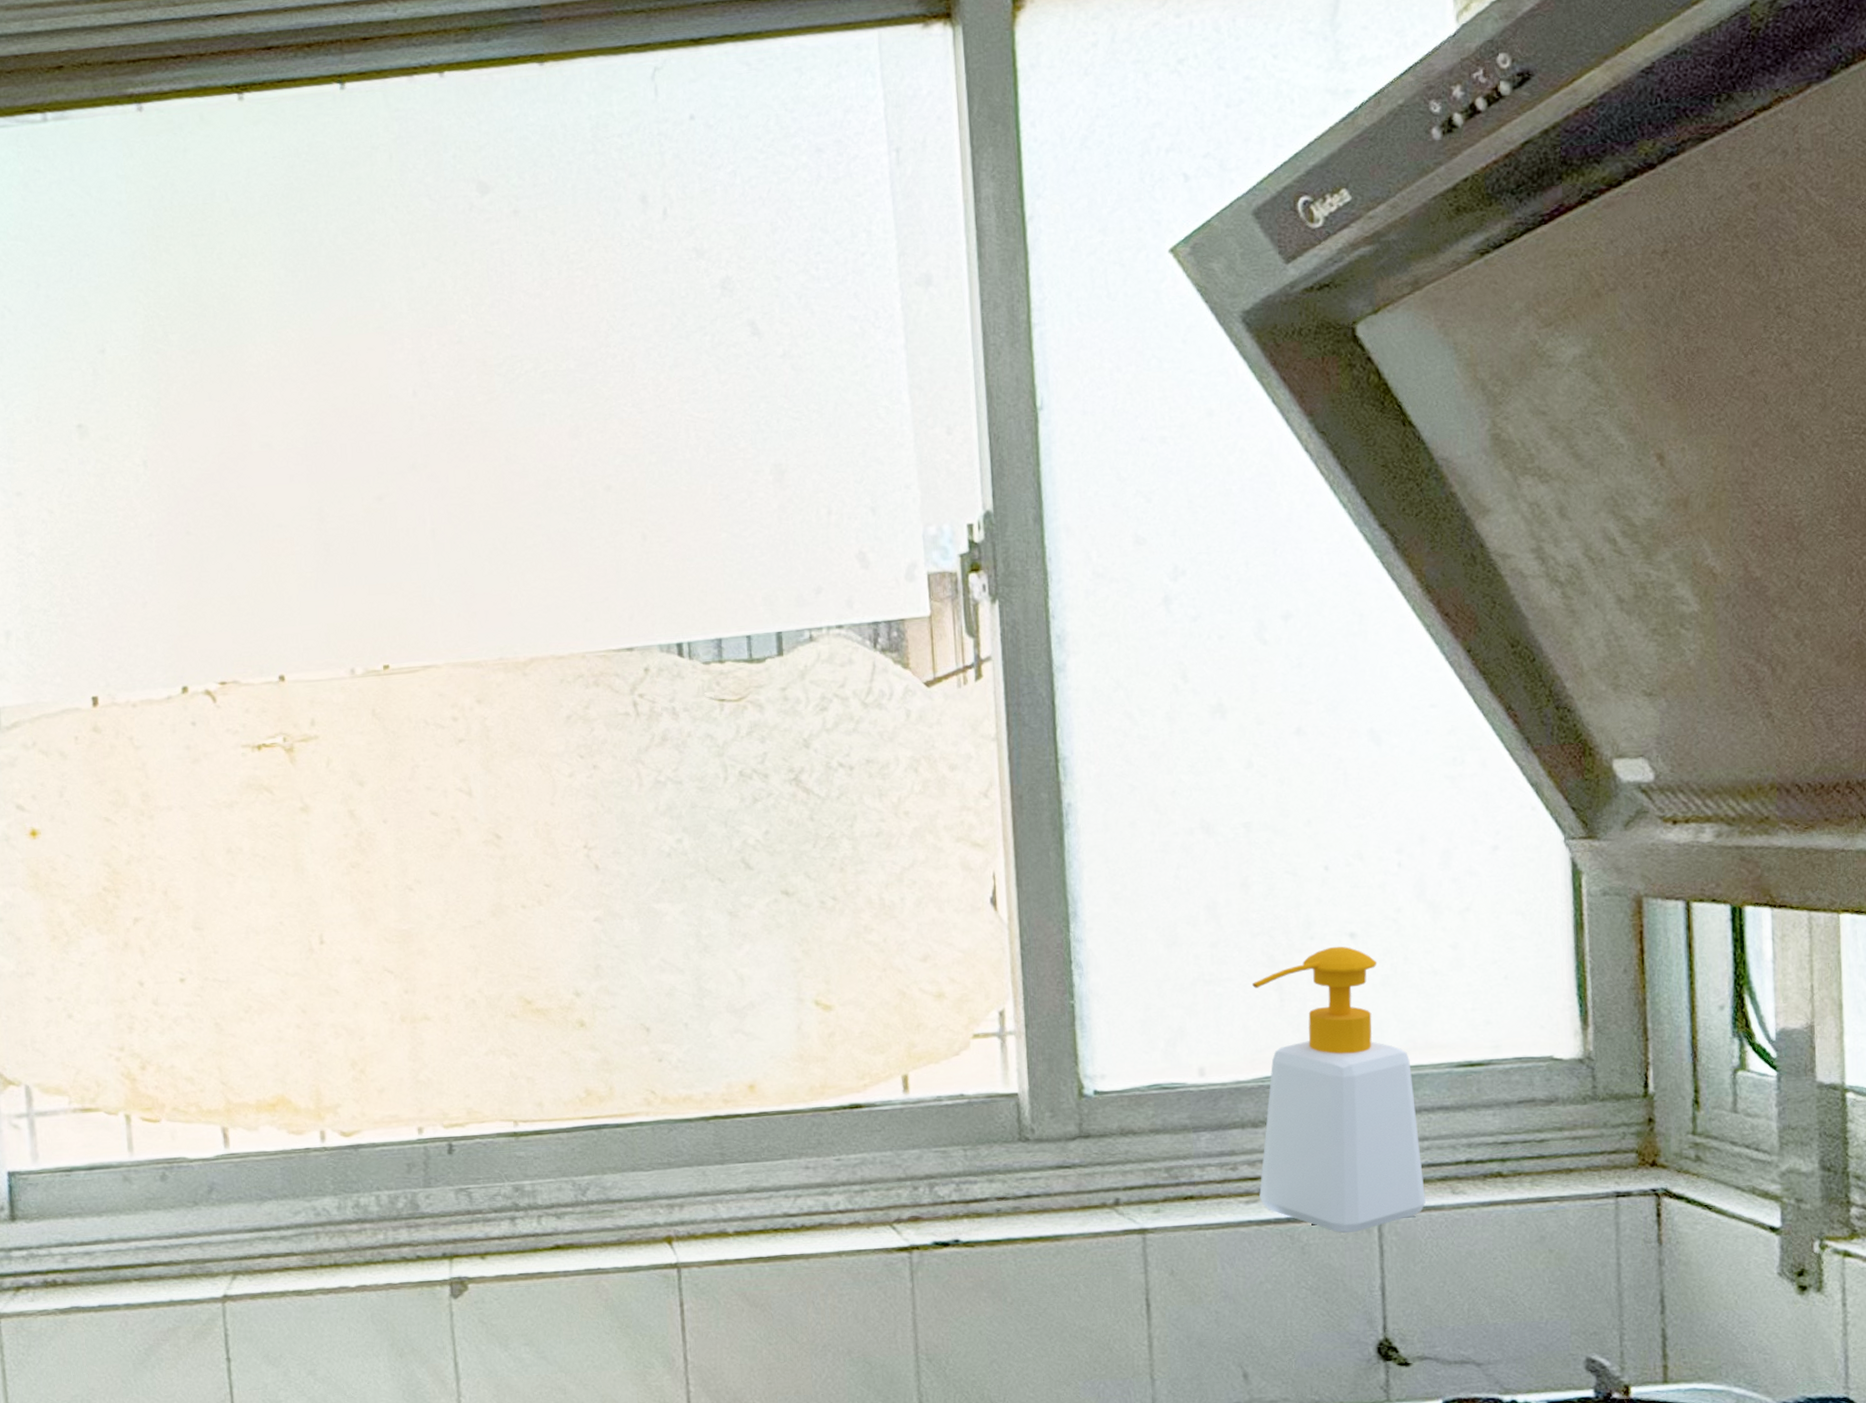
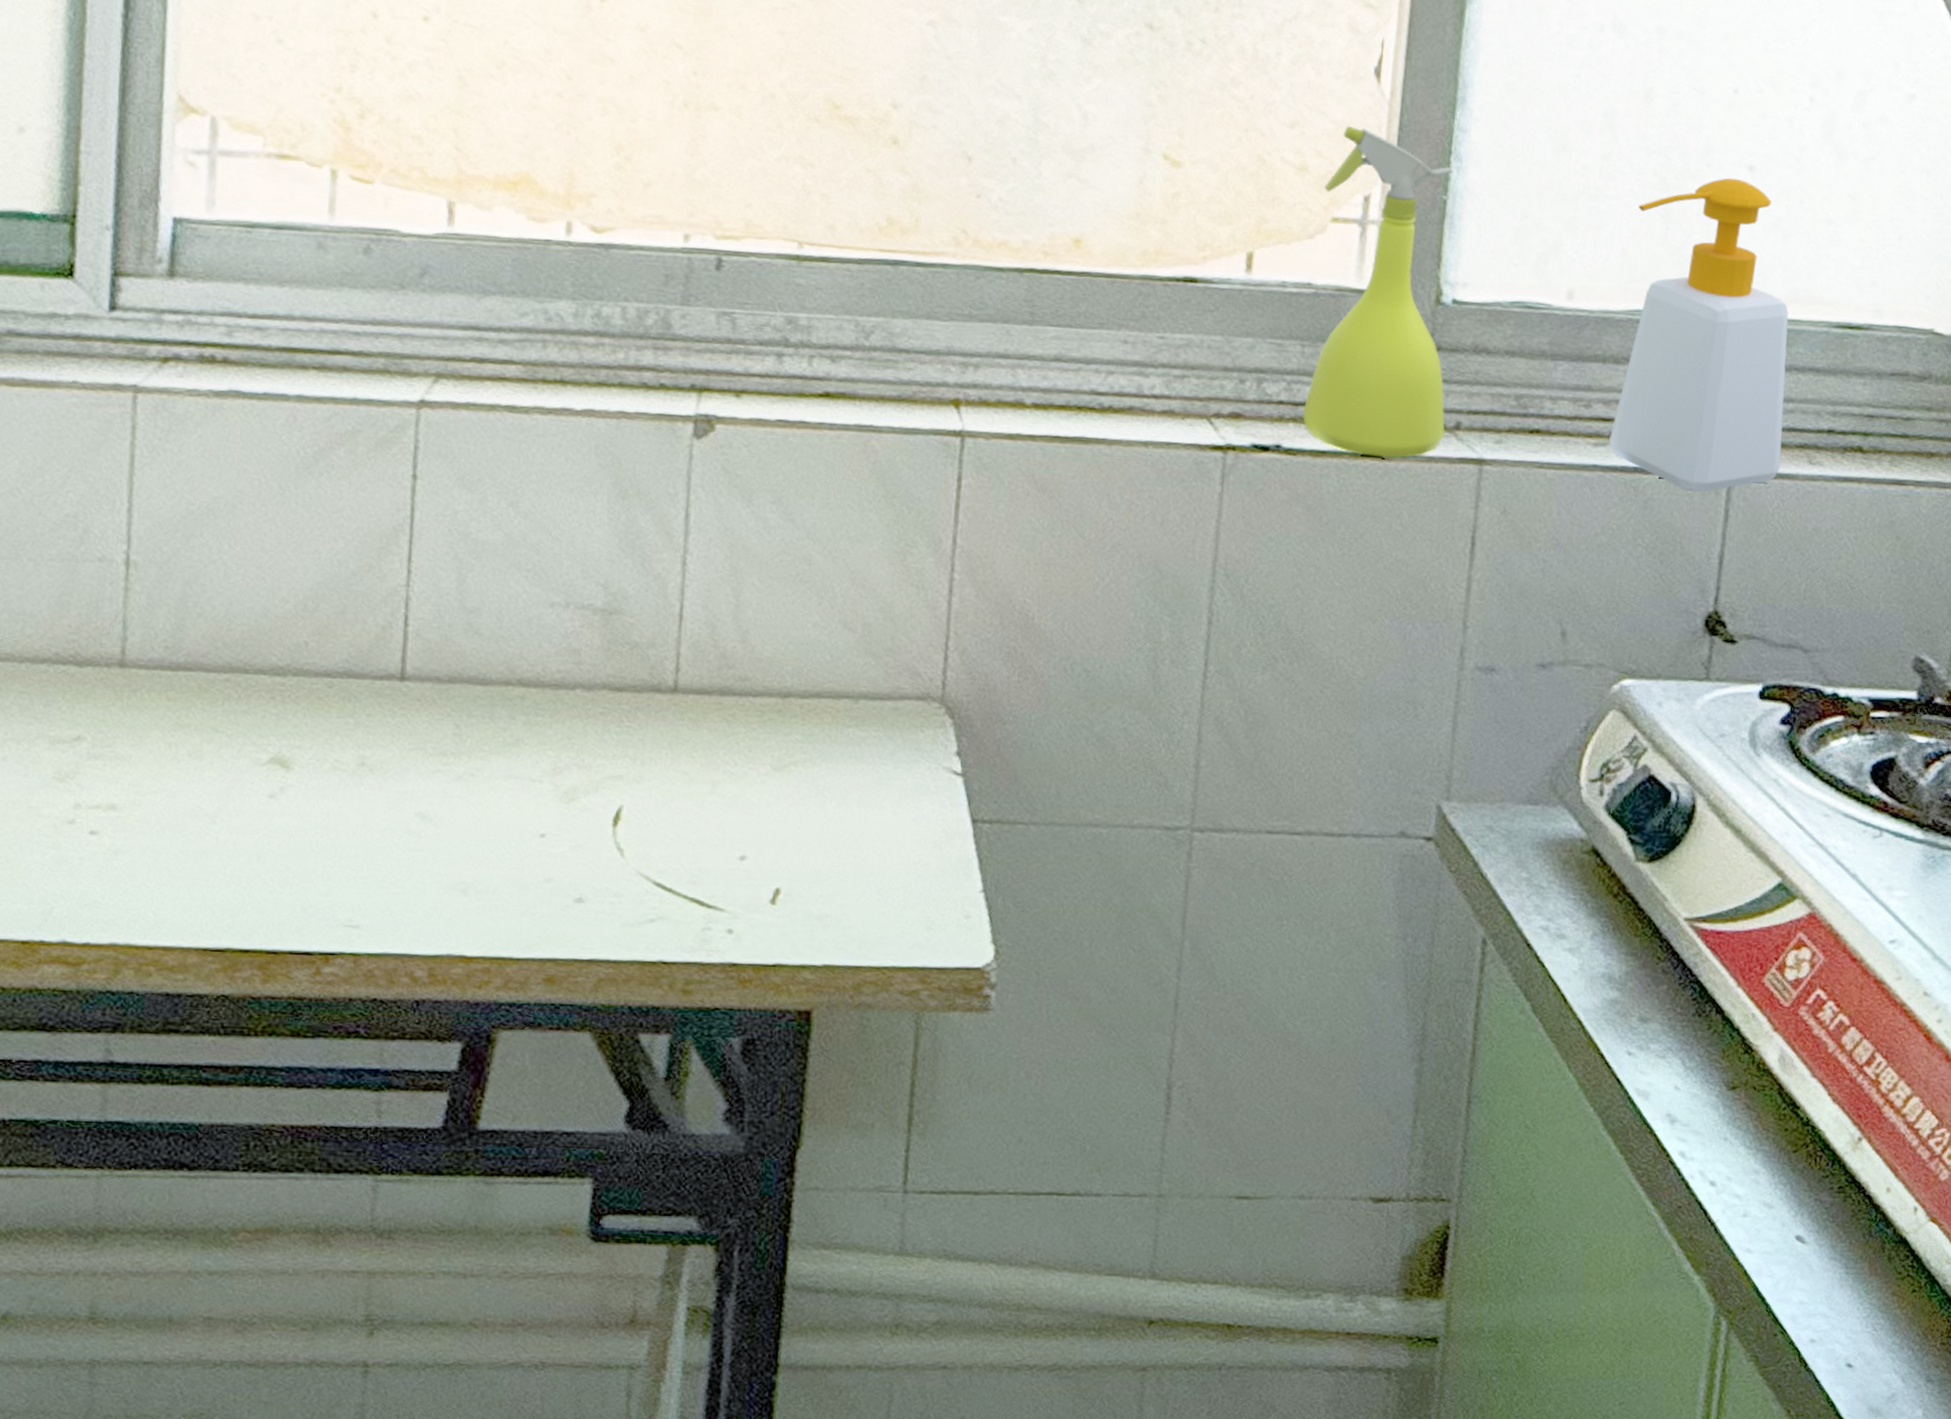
spray bottle: none [962,952,1107,1239] -> present [1302,126,1453,458]

